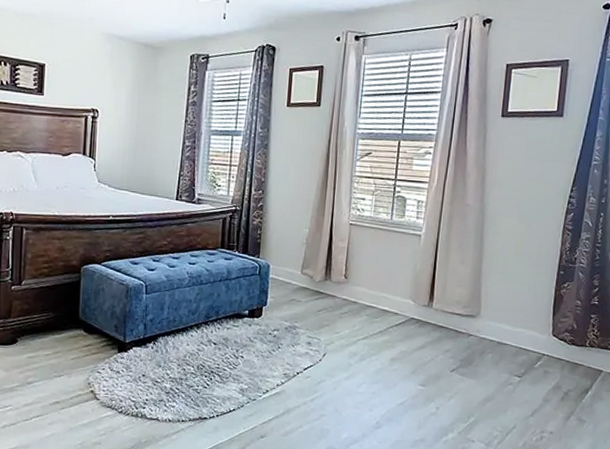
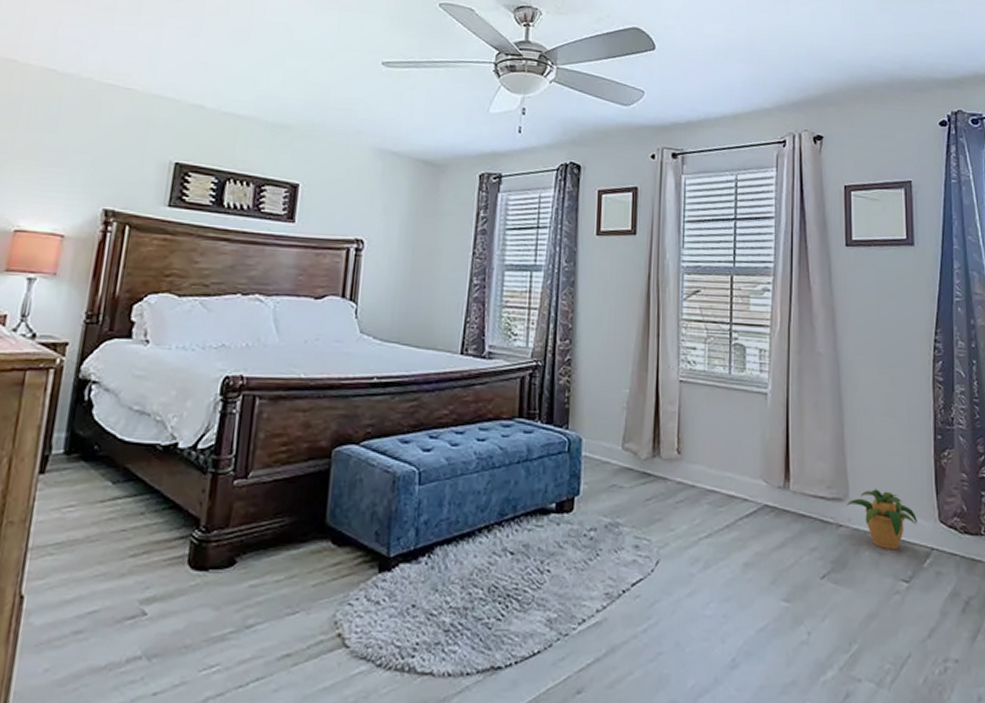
potted plant: none [477,309,534,354] -> present [846,489,917,549]

